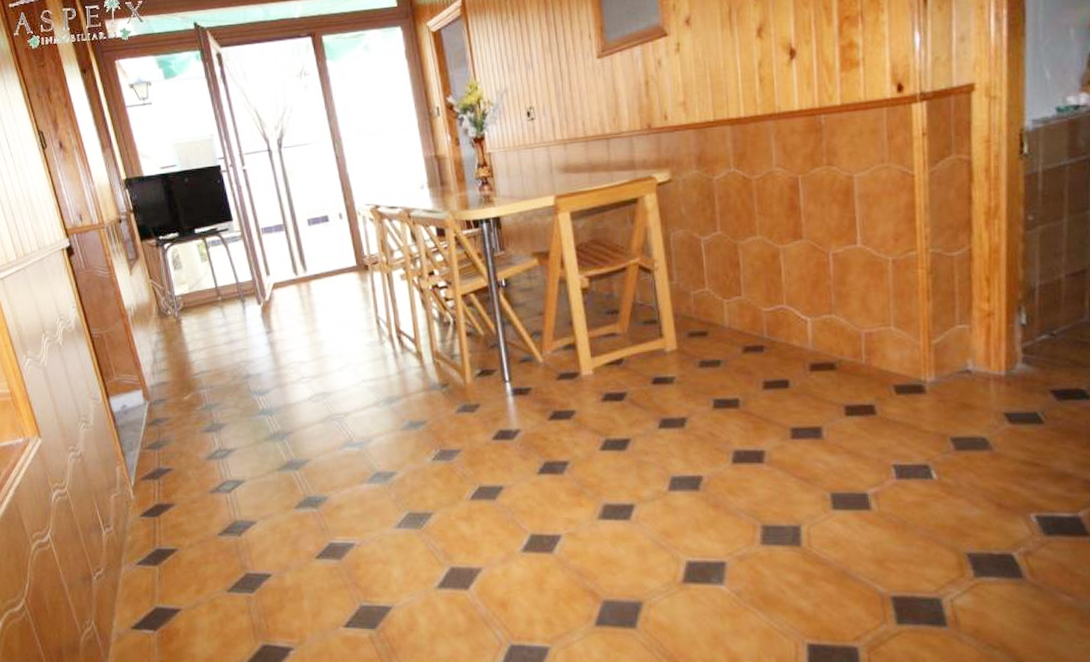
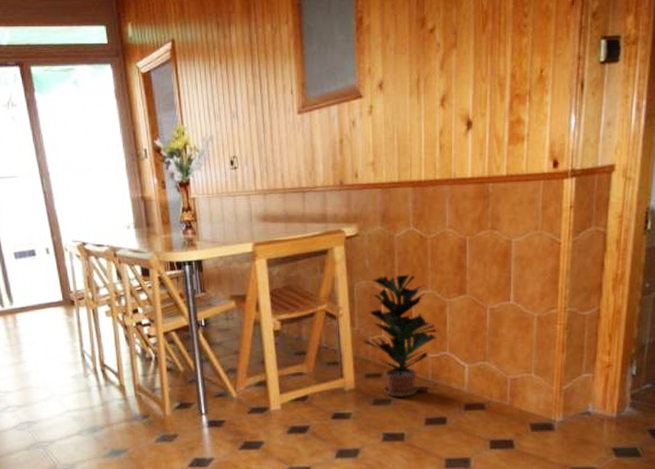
potted plant: none [682,220,771,358] -> present [362,274,438,397]

